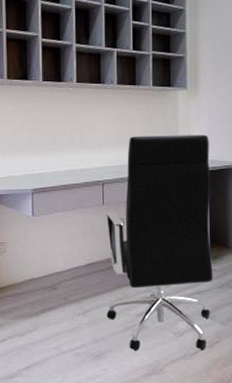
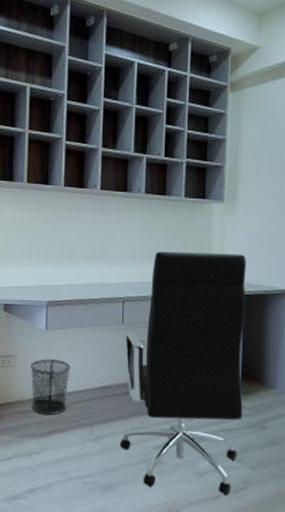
waste bin: none [20,243,58,296] -> present [30,359,71,416]

